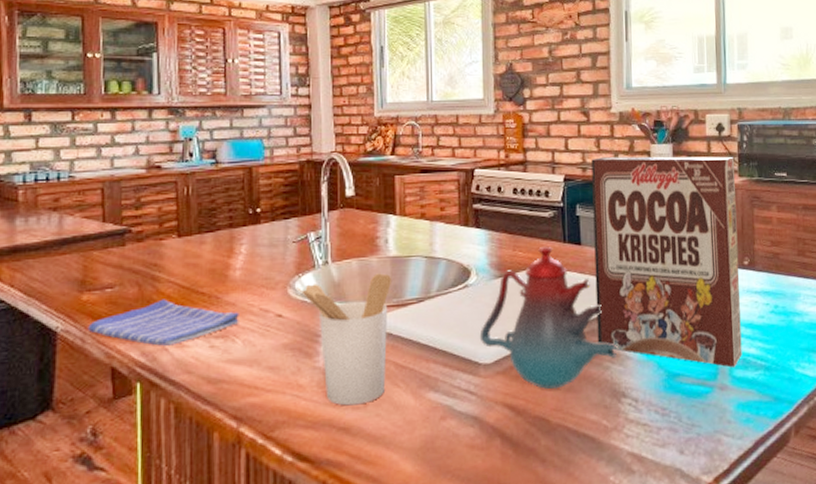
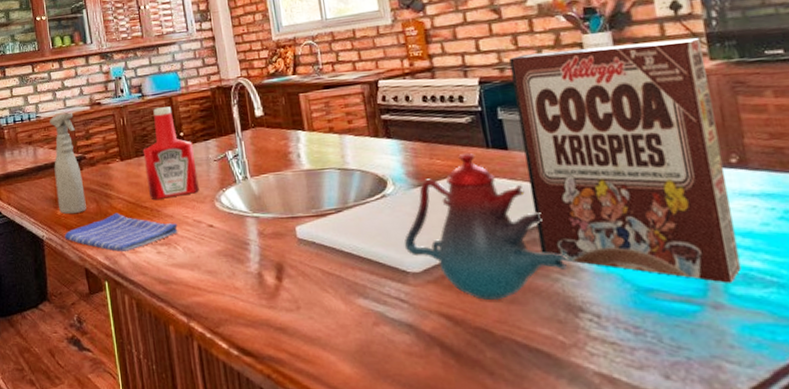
spray bottle: none [84,175,124,299] -> present [49,112,87,214]
ketchup bottle: none [208,178,271,284] -> present [142,106,199,199]
utensil holder: present [295,273,393,406] -> none [221,186,315,308]

